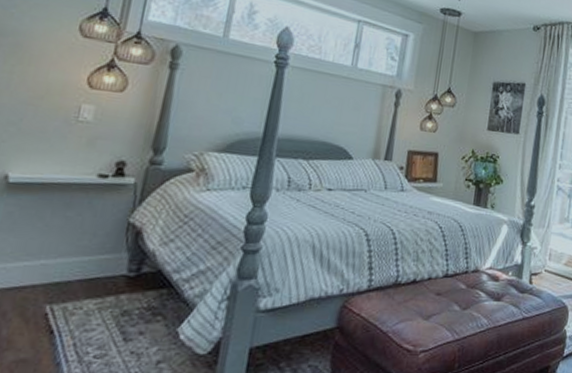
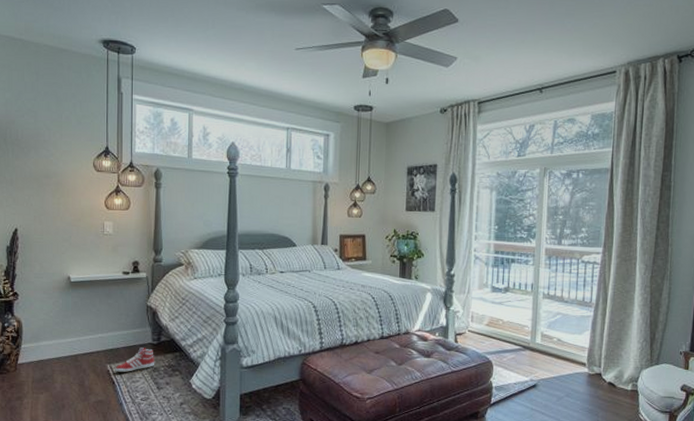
sneaker: none [57,281,127,317] -> present [115,347,154,372]

